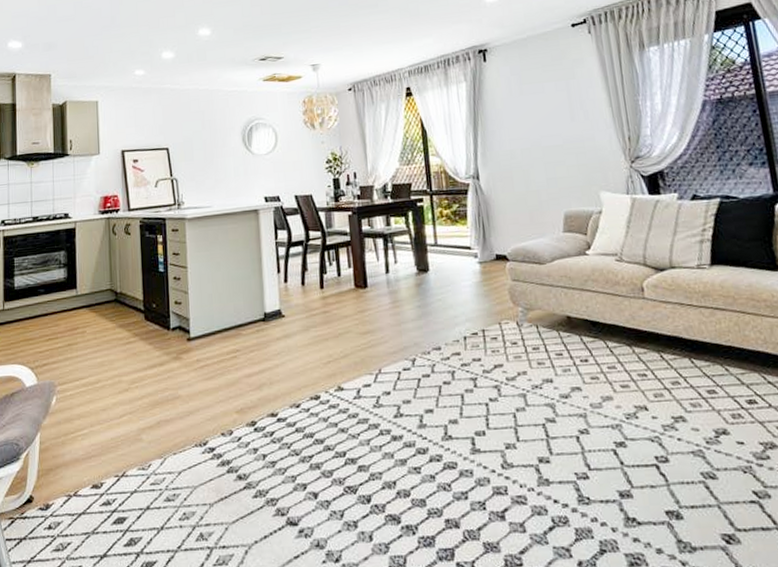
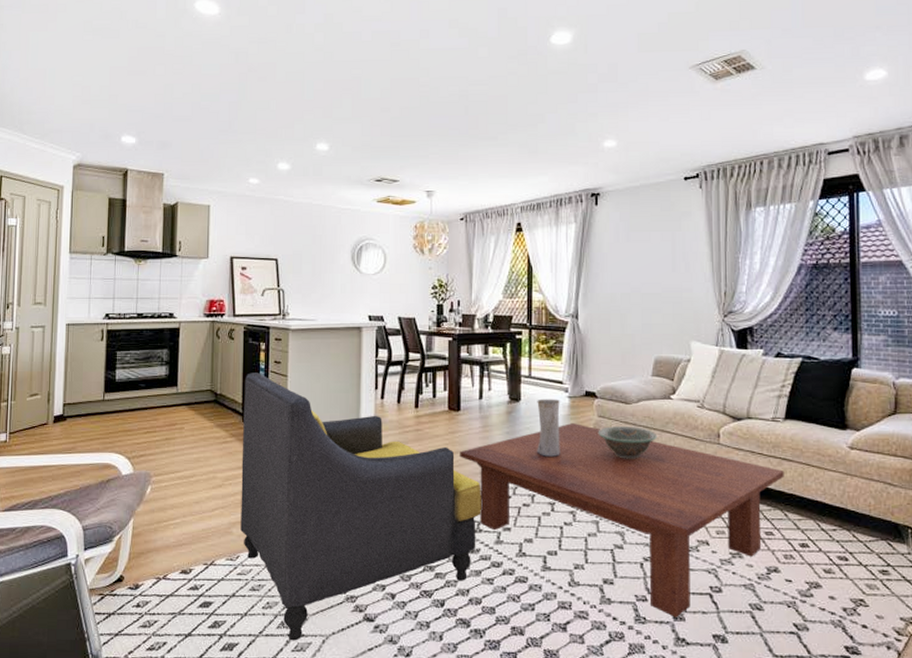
armchair: none [144,267,400,554] -> present [240,373,481,641]
coffee table: none [371,290,719,495] -> present [460,423,784,618]
vase: none [446,266,477,329] -> present [536,399,560,457]
decorative bowl: none [514,288,578,324] -> present [599,426,657,459]

